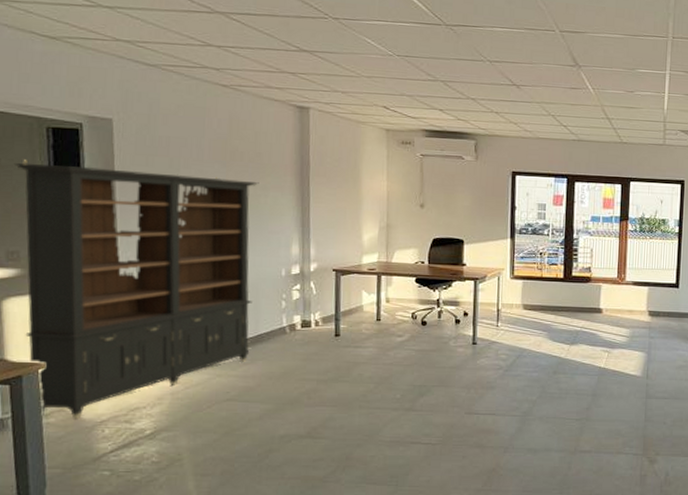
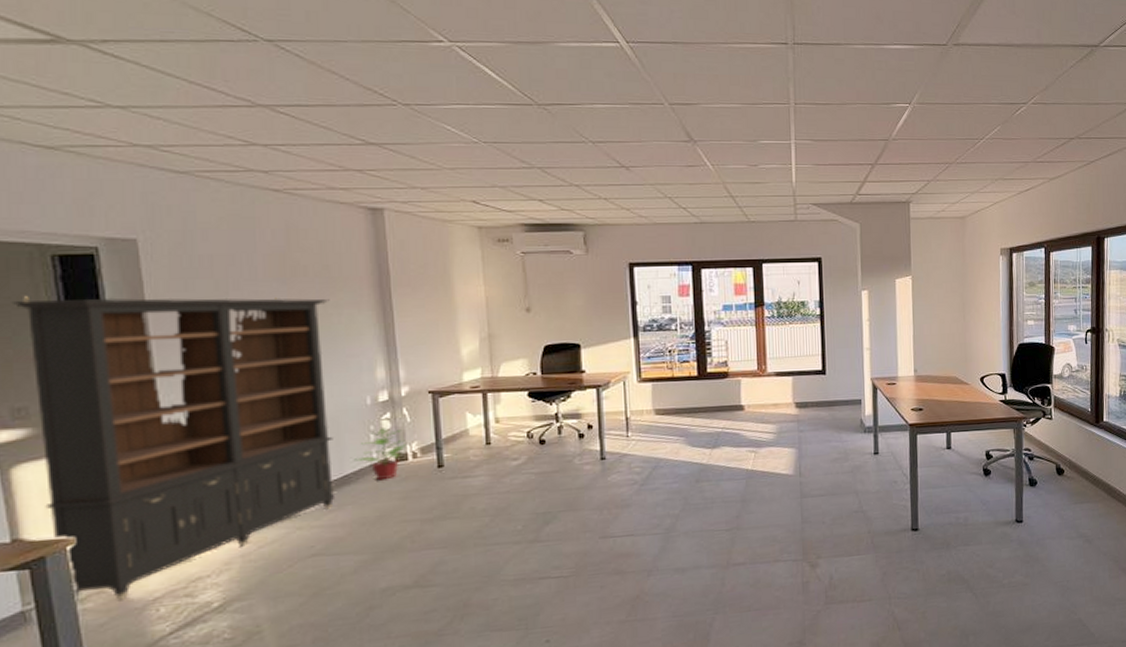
potted plant: none [267,297,312,342] -> present [353,428,407,481]

